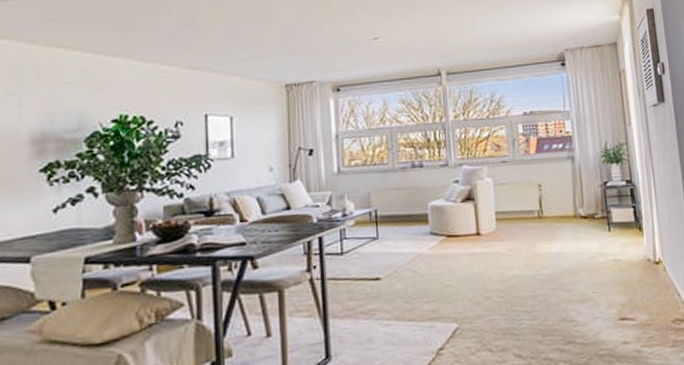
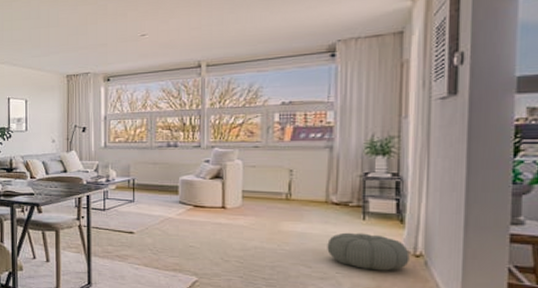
pouf: none [581,245,652,284] -> present [327,232,410,271]

